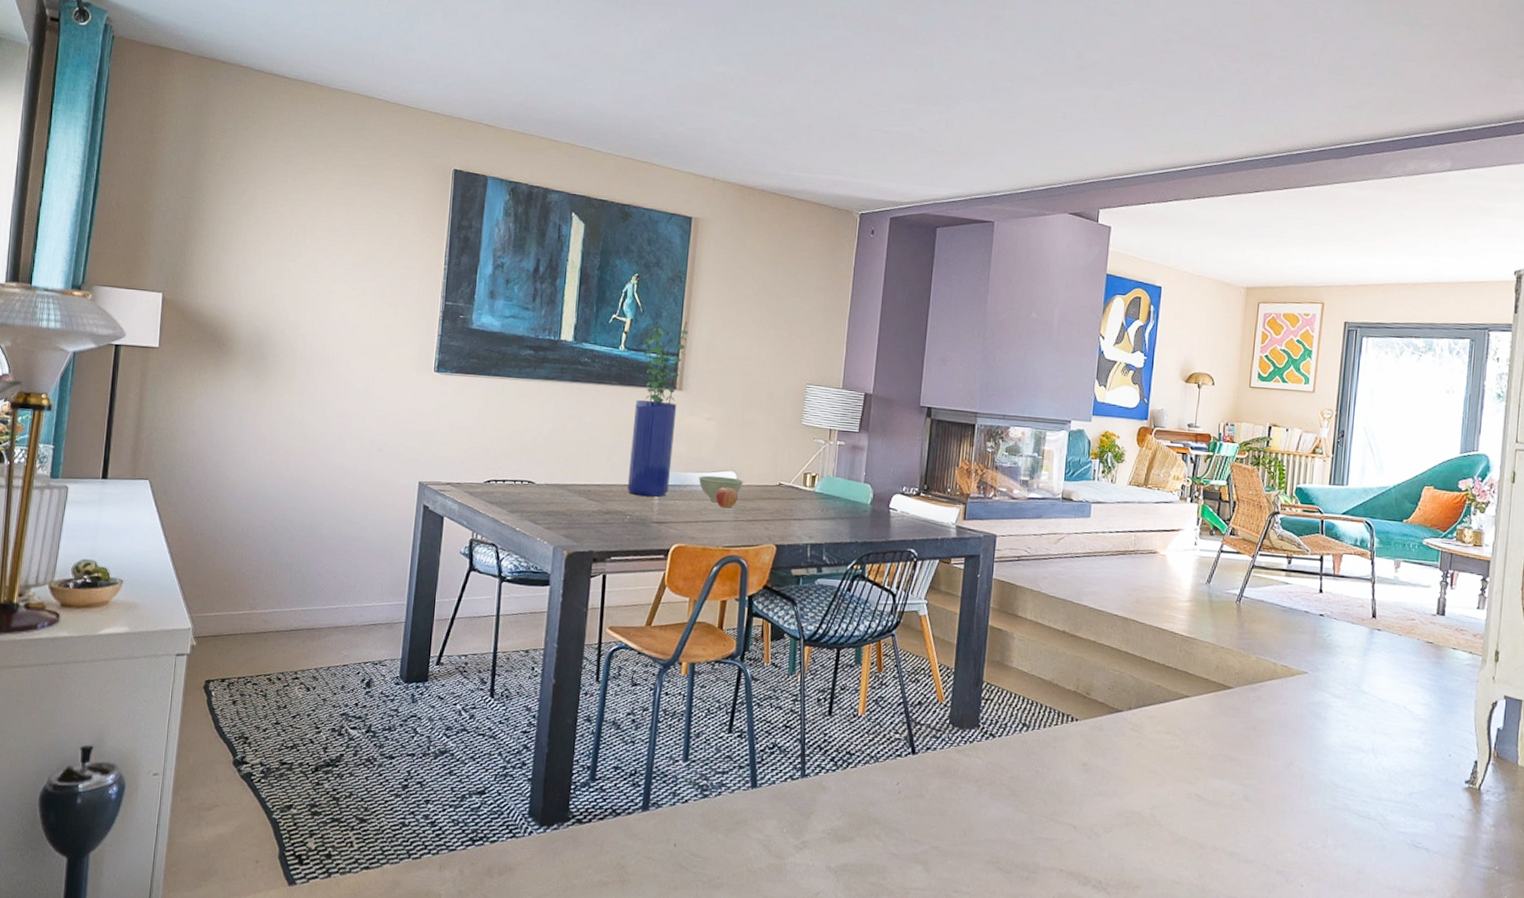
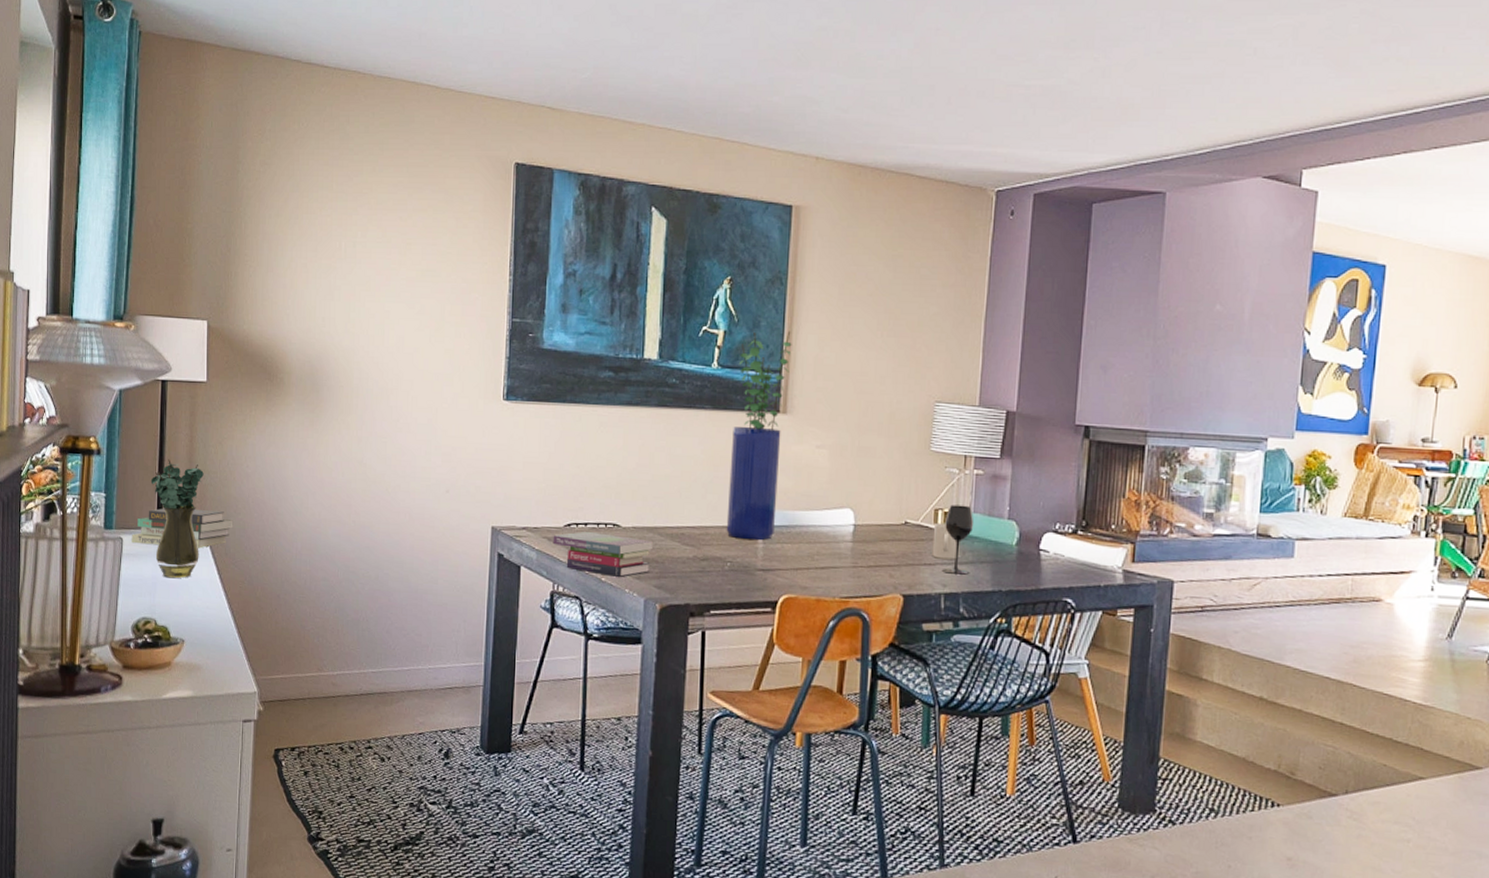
books: none [77,460,177,497] -> present [132,508,234,549]
vase: none [99,416,151,524] -> present [150,459,204,579]
books: none [473,487,563,528] -> present [553,531,653,578]
bowl: present [699,475,744,503] -> none [809,514,863,546]
fruit: present [715,485,738,508] -> none [830,525,857,552]
cup: none [801,484,825,517] -> present [932,522,960,561]
wineglass: none [809,470,837,529] -> present [943,504,974,575]

